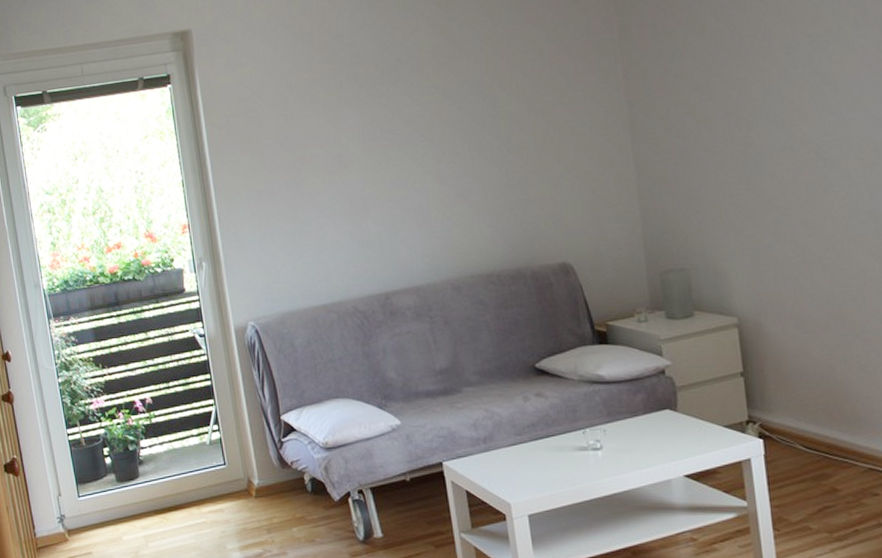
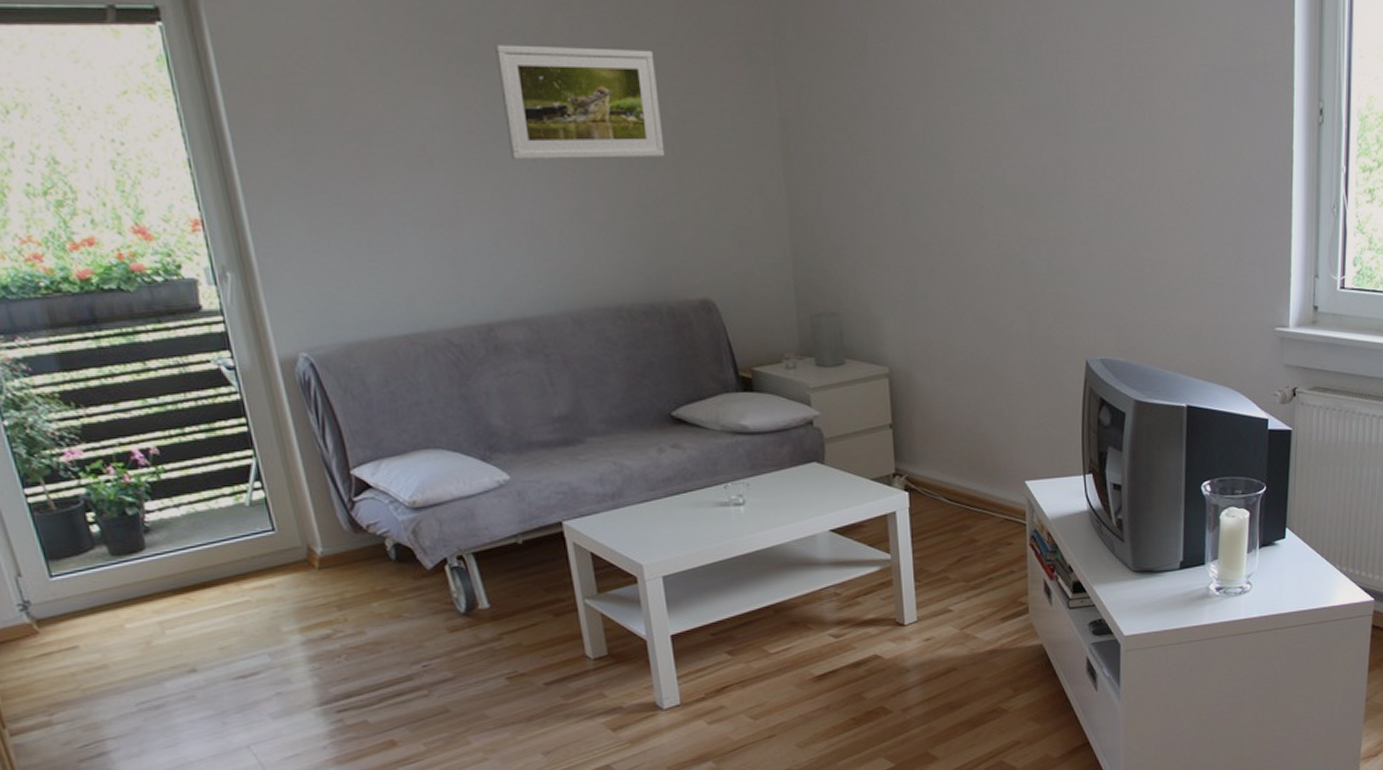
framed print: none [395,57,528,159] -> present [495,44,665,161]

